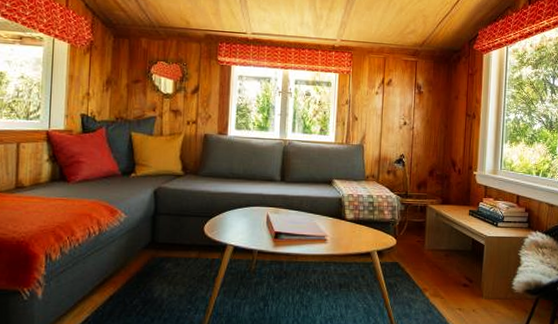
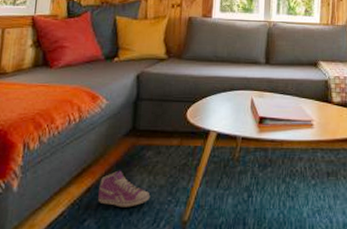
sneaker: none [121,280,171,314] -> present [98,170,151,207]

